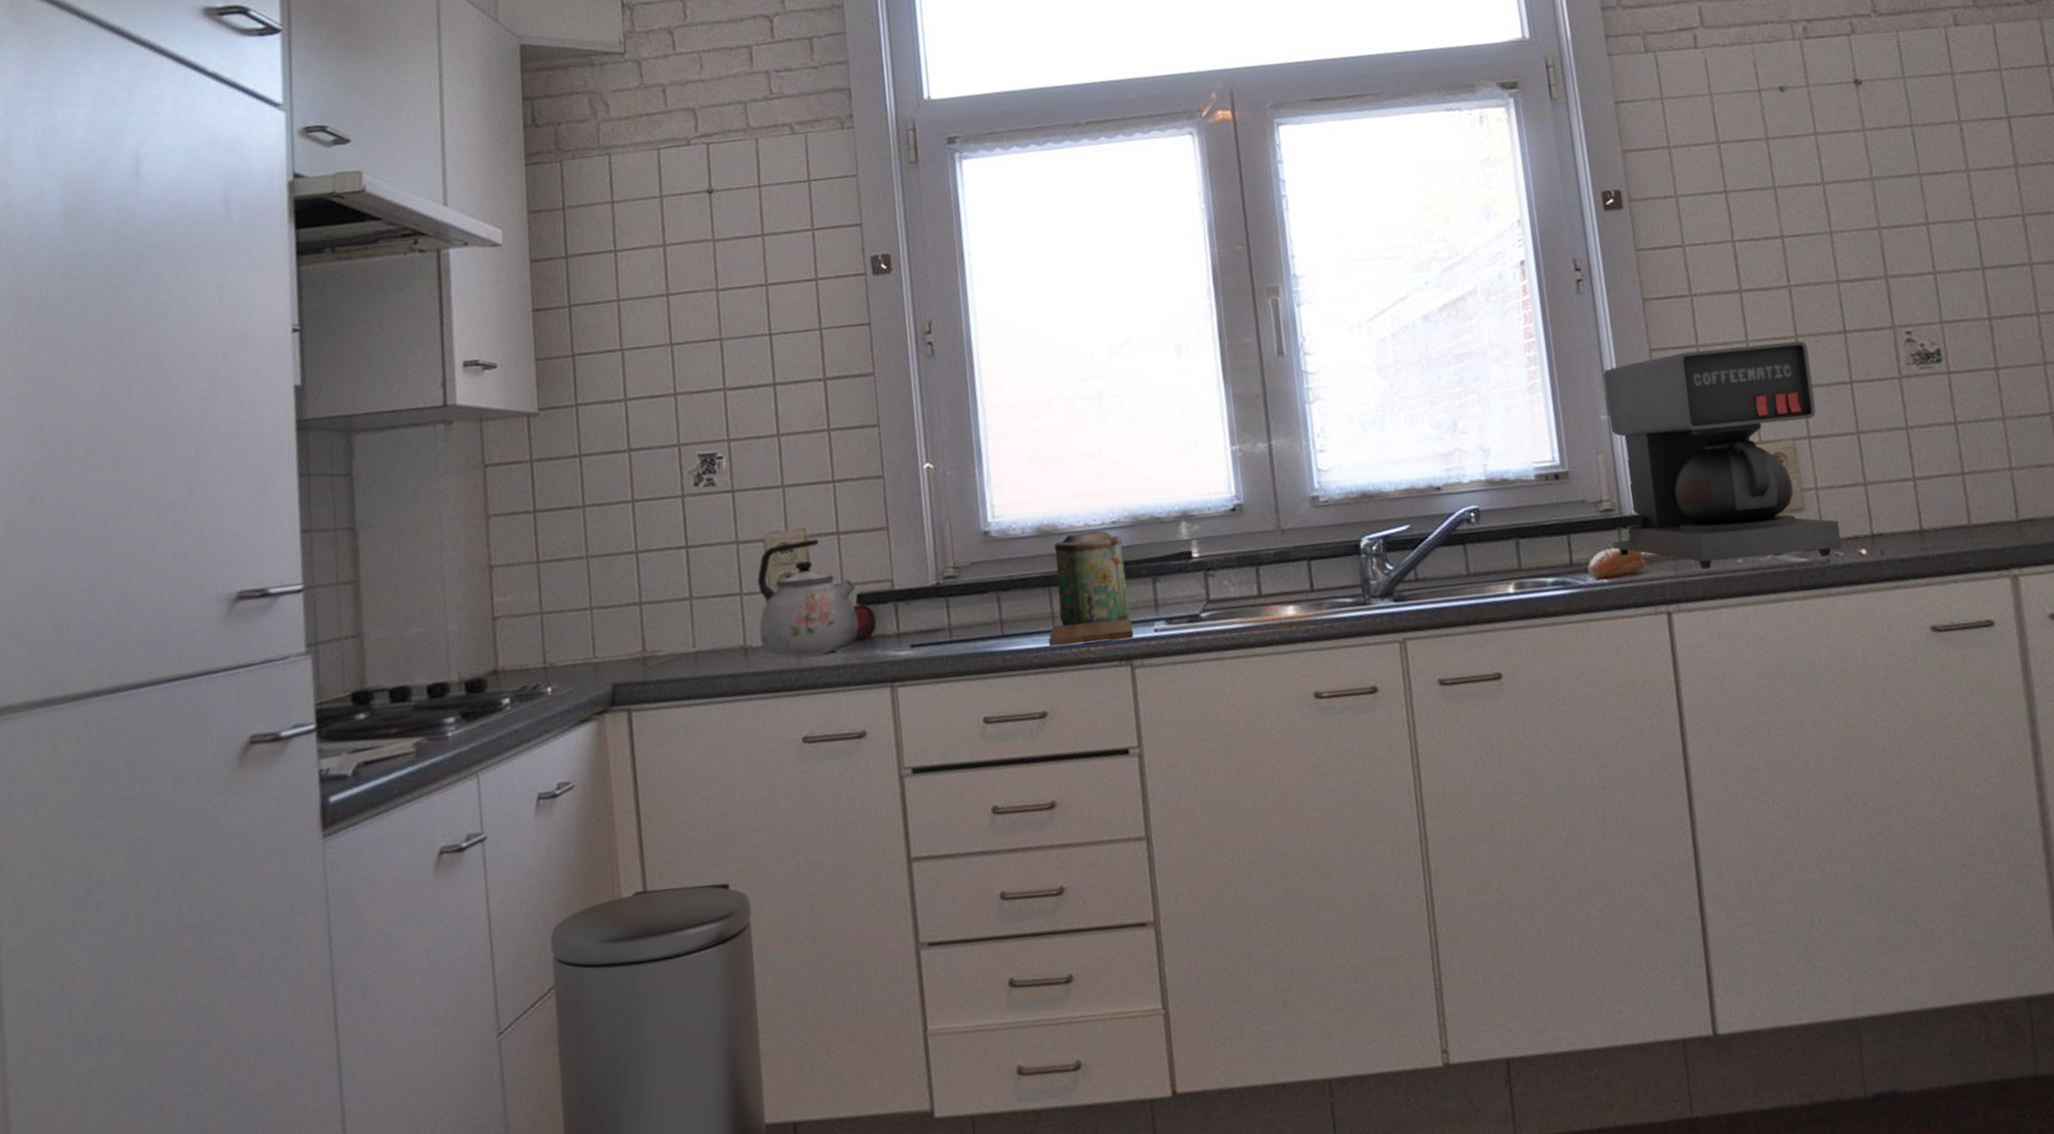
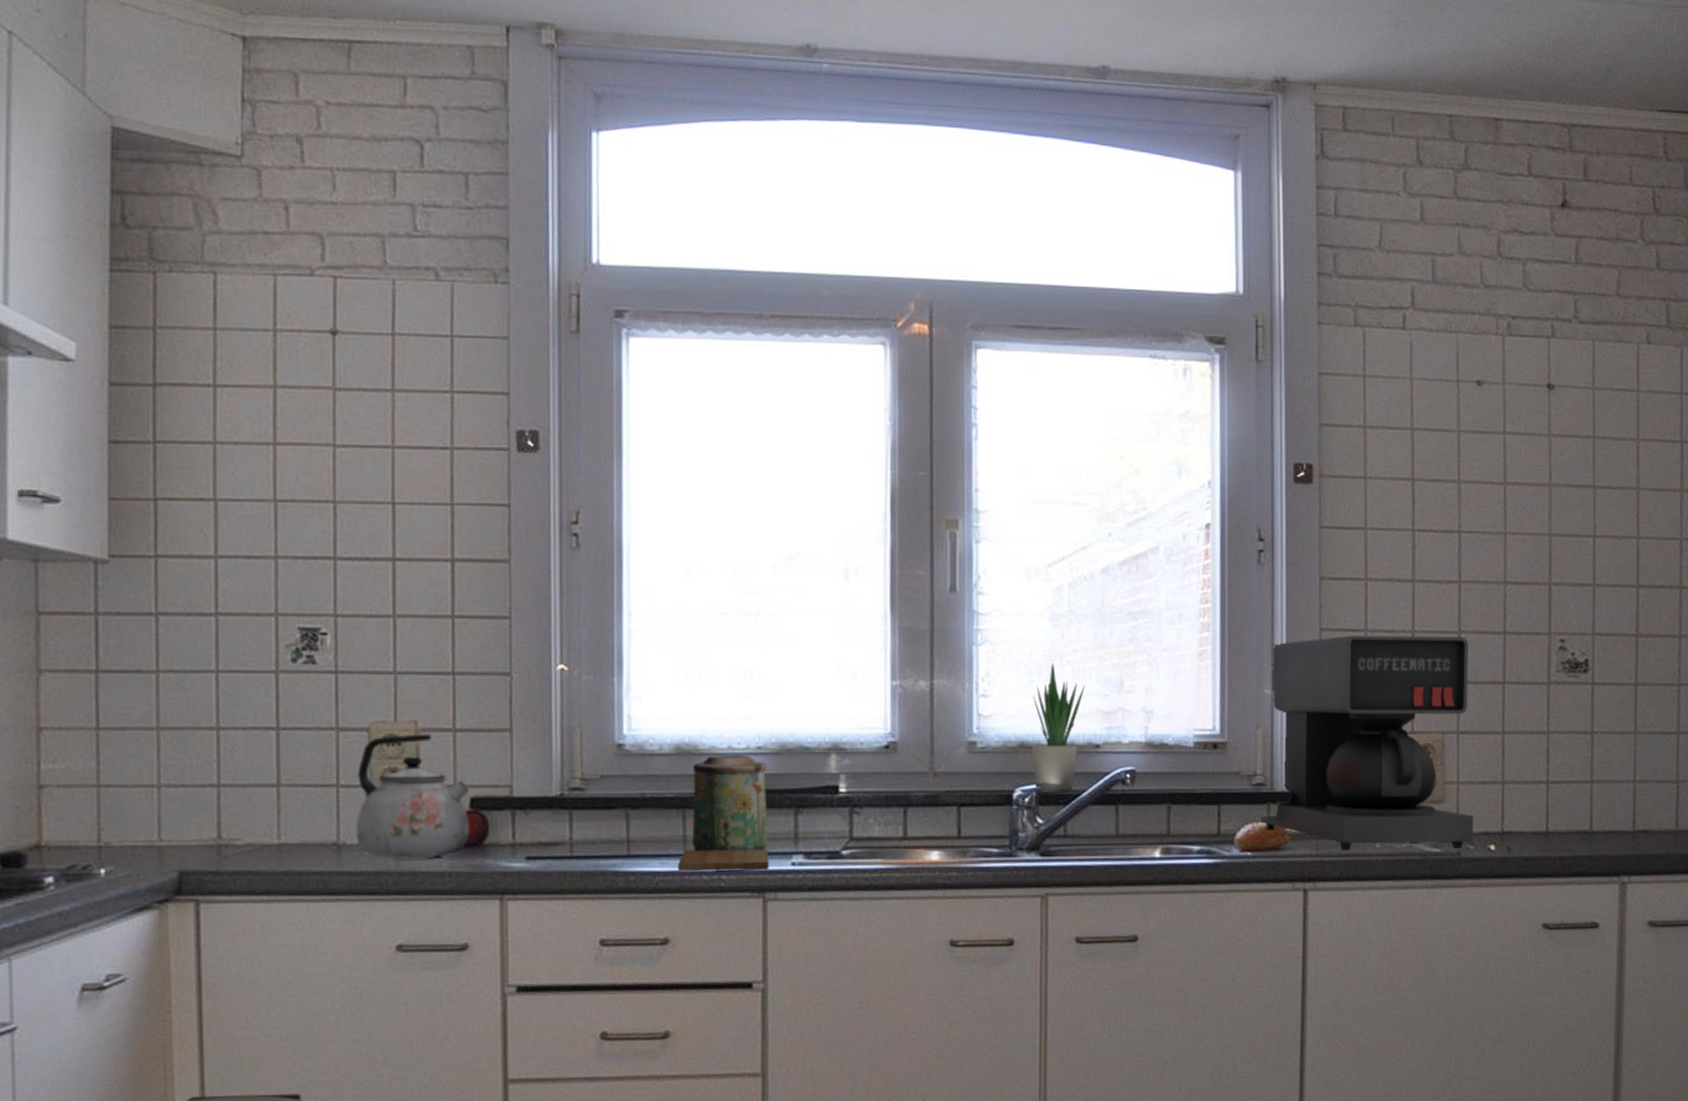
potted plant: none [1368,412,1420,540] -> present [1031,662,1085,793]

